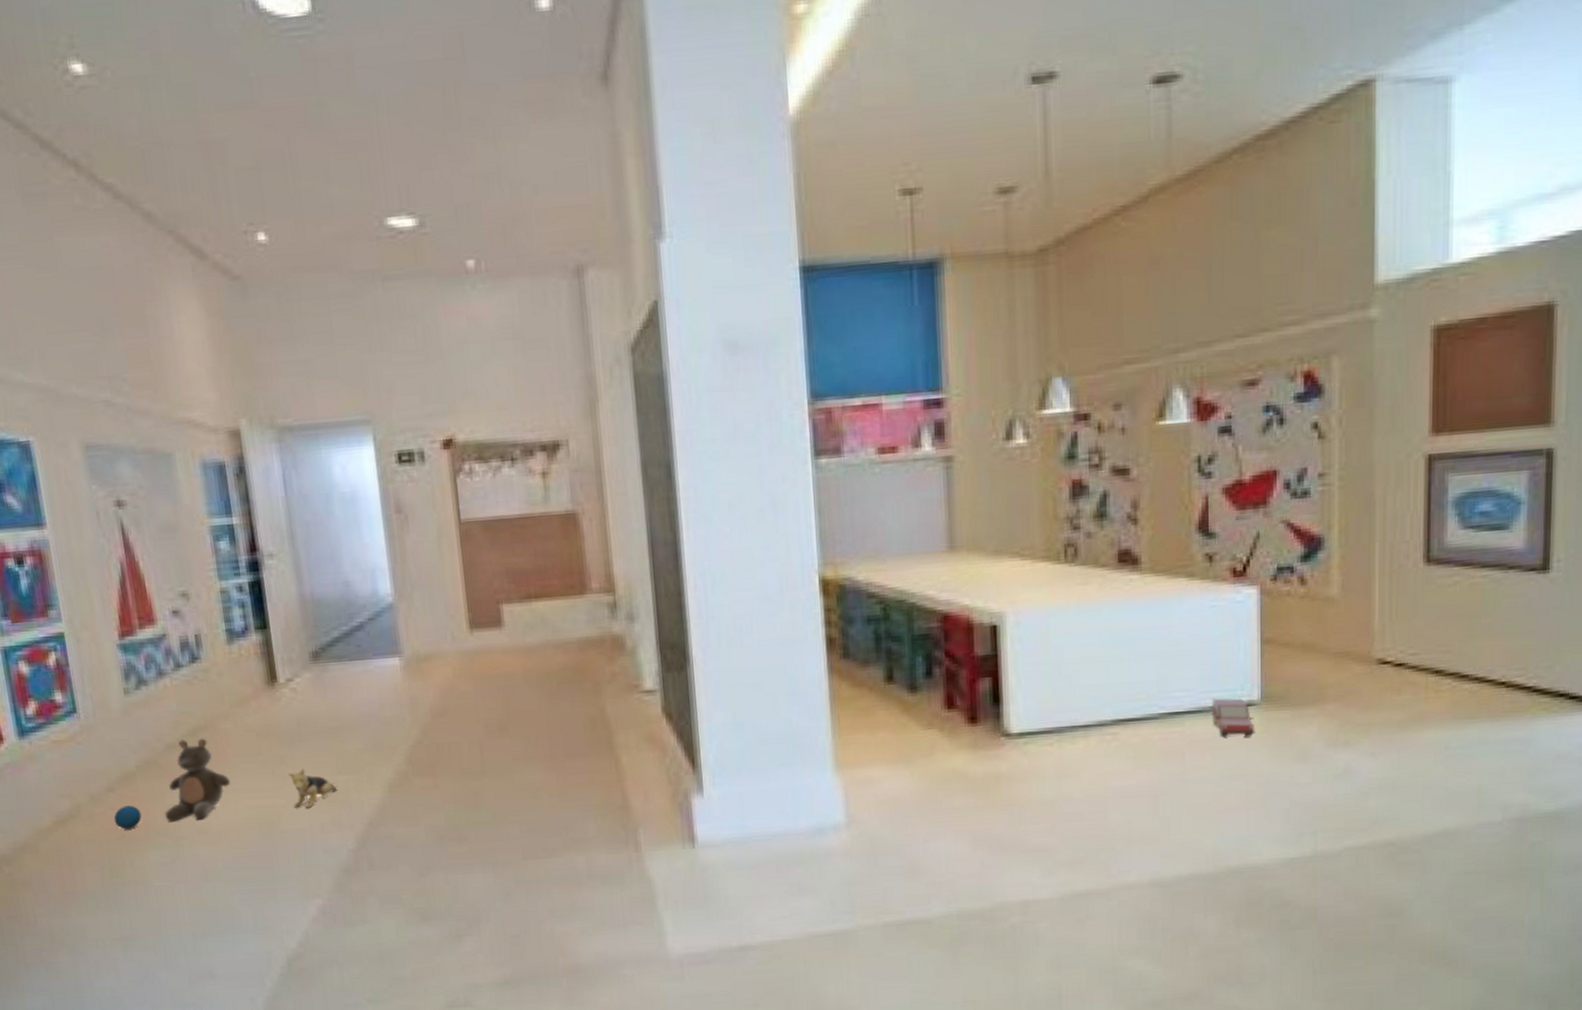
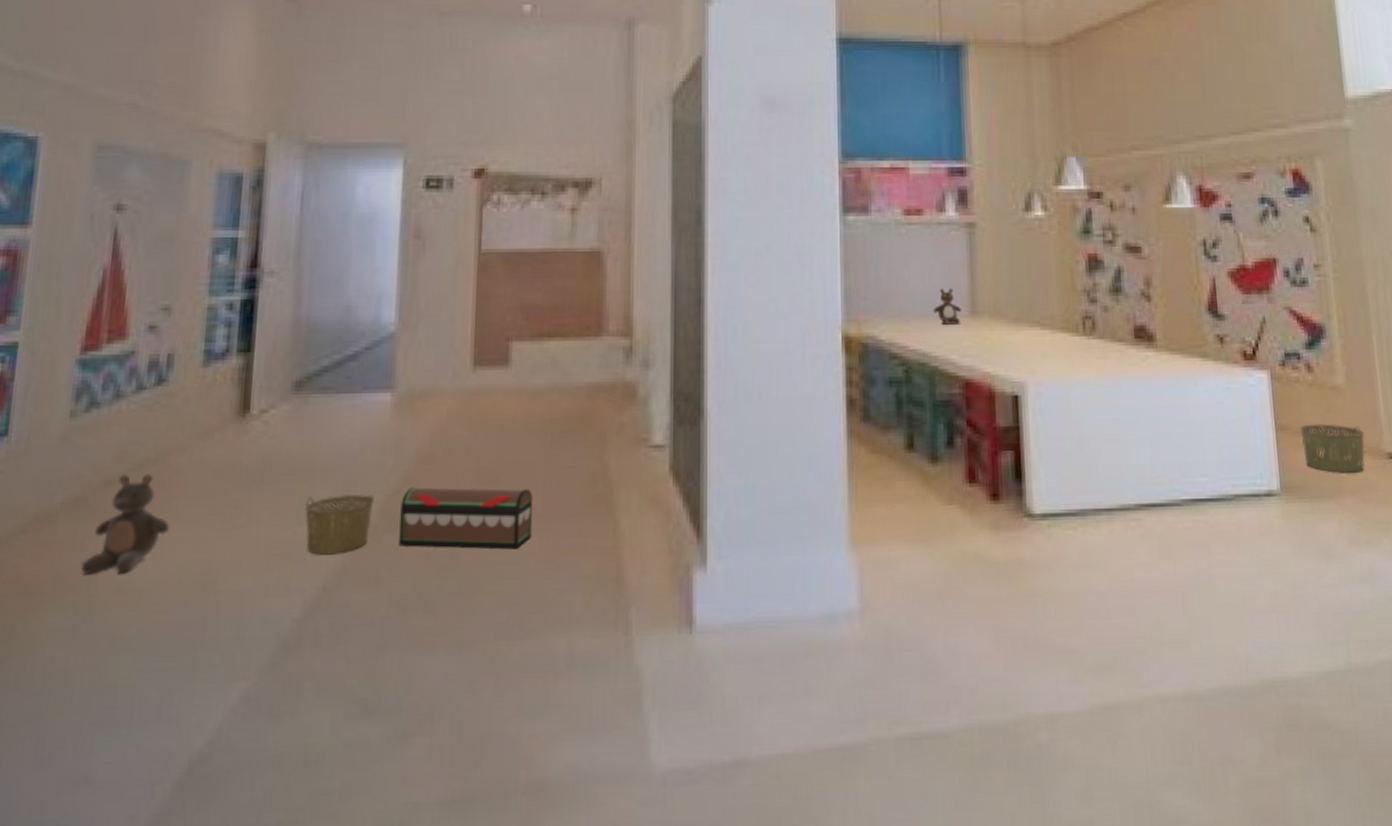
ball: present [114,805,142,830] -> none [17,552,53,583]
plush toy: present [289,768,337,809] -> none [239,516,293,566]
basket: none [341,746,401,798] -> present [305,494,374,555]
toy chest: none [424,735,544,788] -> present [399,487,534,550]
stuffed animal: none [909,525,940,562] -> present [933,288,962,325]
toy truck: present [1211,698,1255,737] -> none [1233,486,1278,530]
basket: none [1287,634,1355,682] -> present [1300,424,1365,474]

